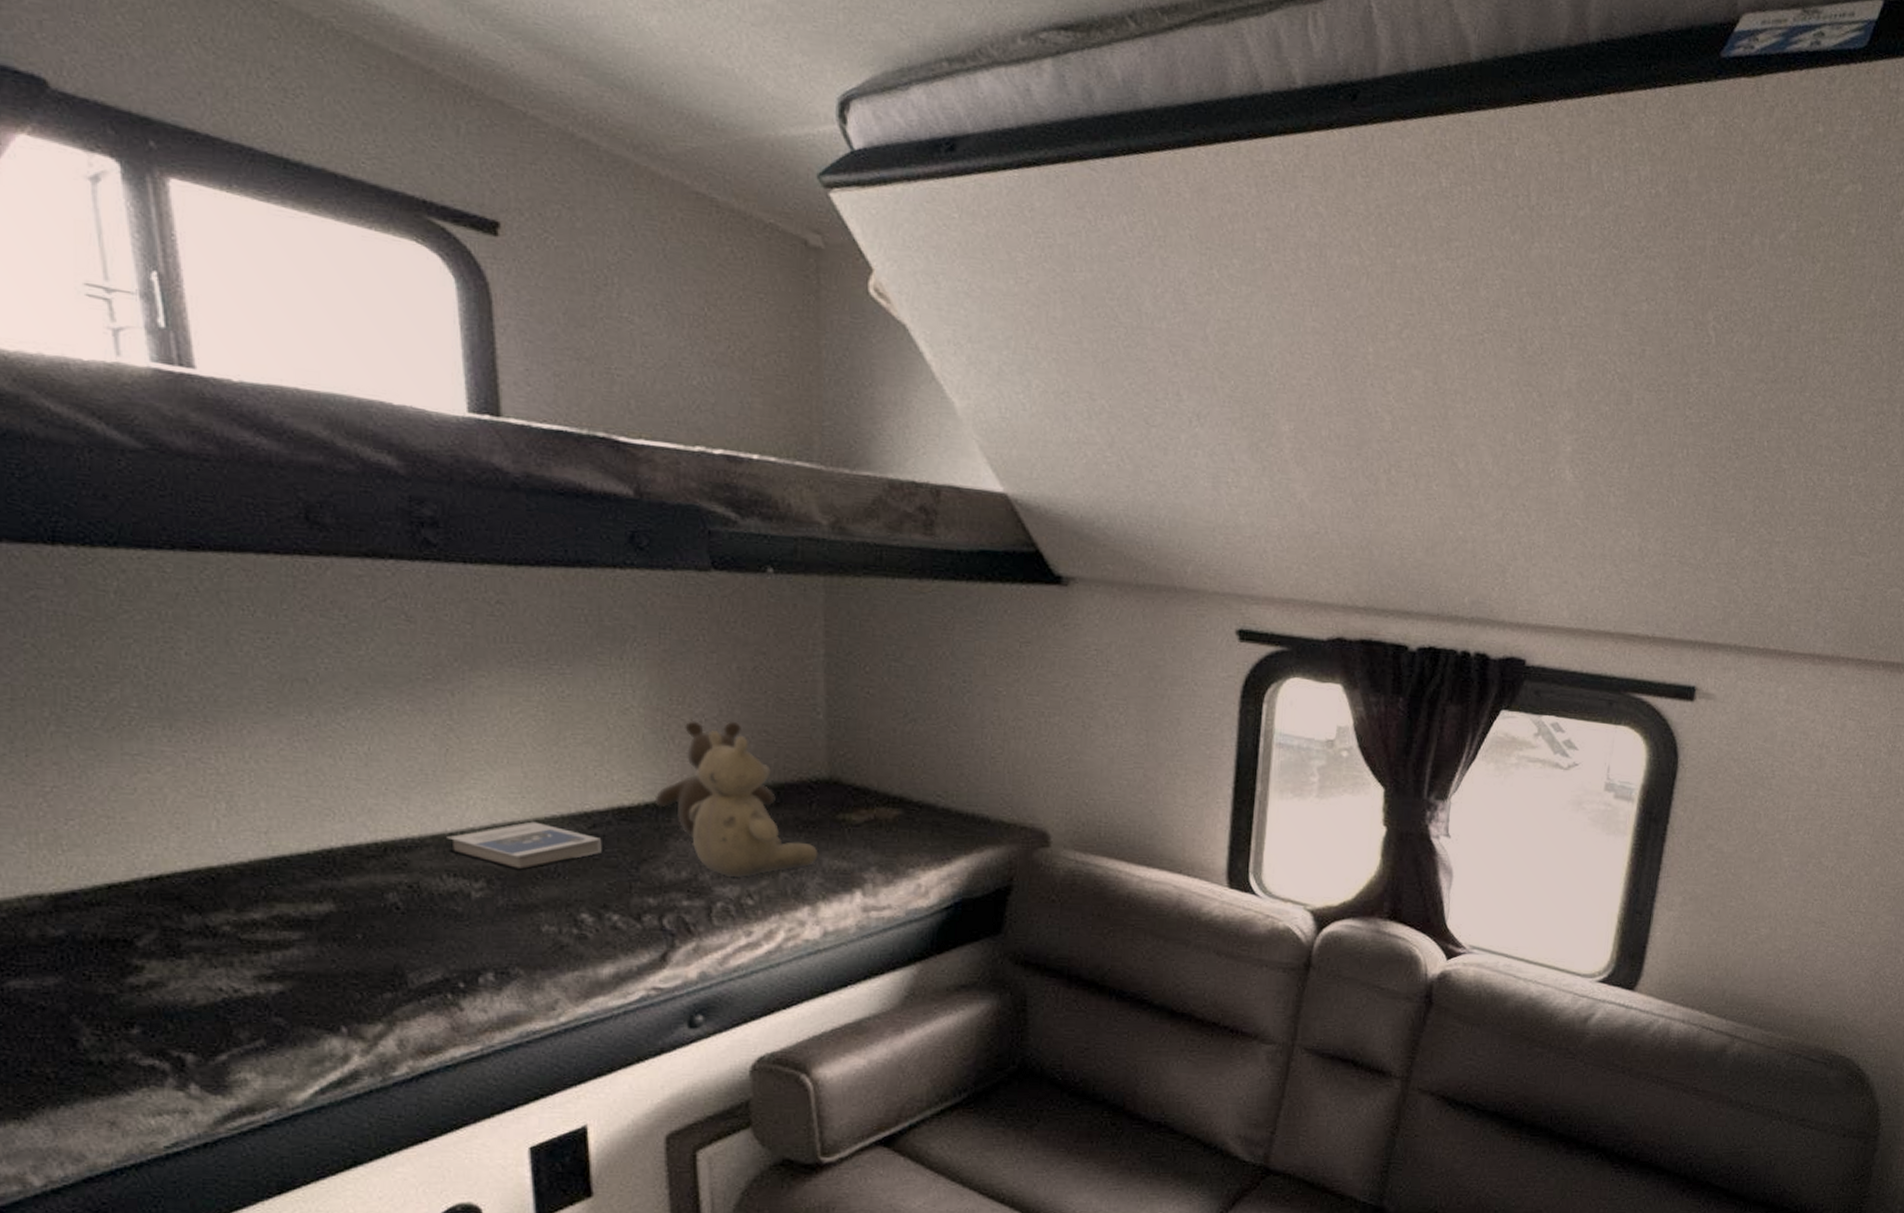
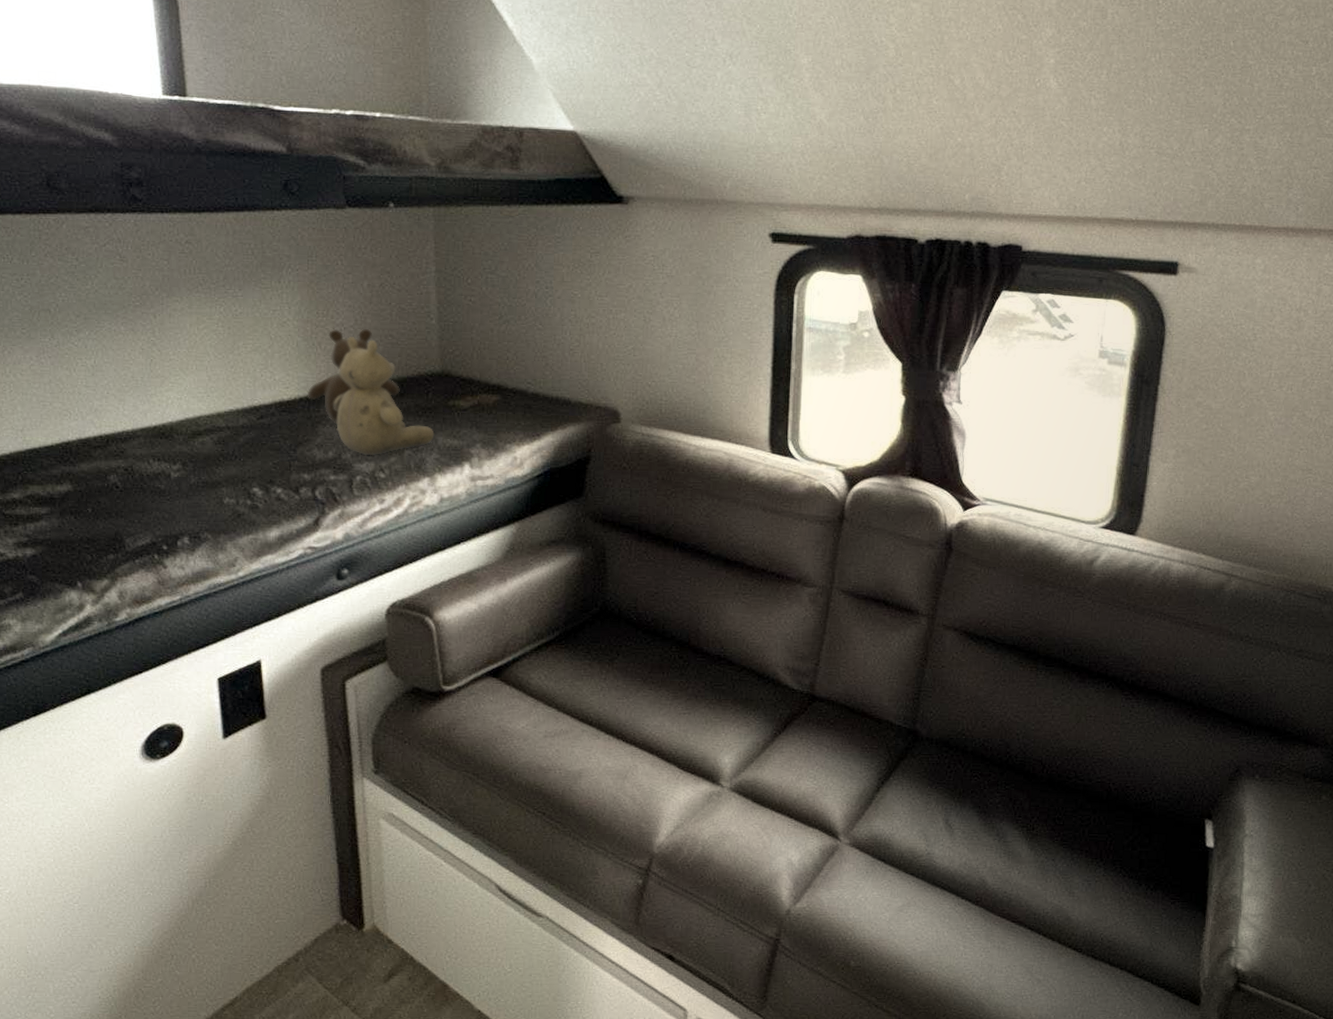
hardback book: present [447,821,602,871] -> none [152,415,268,455]

